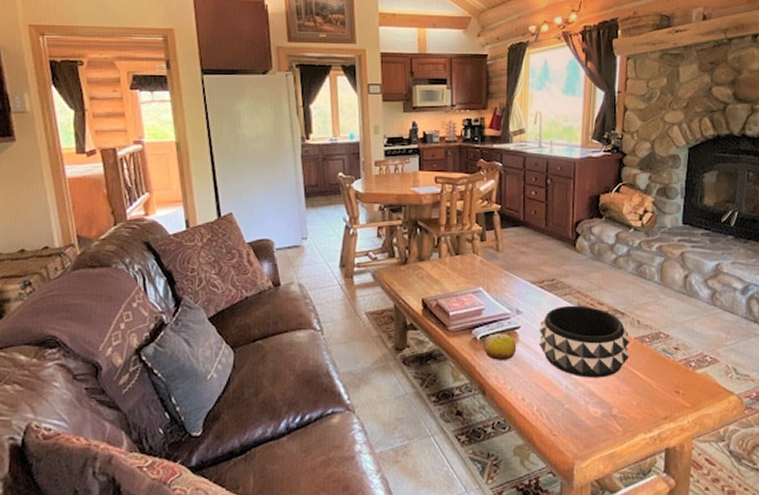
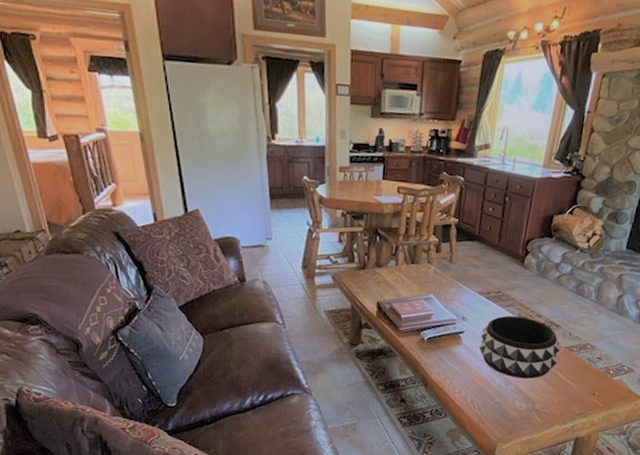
fruit: present [483,333,517,360] -> none [429,336,459,359]

